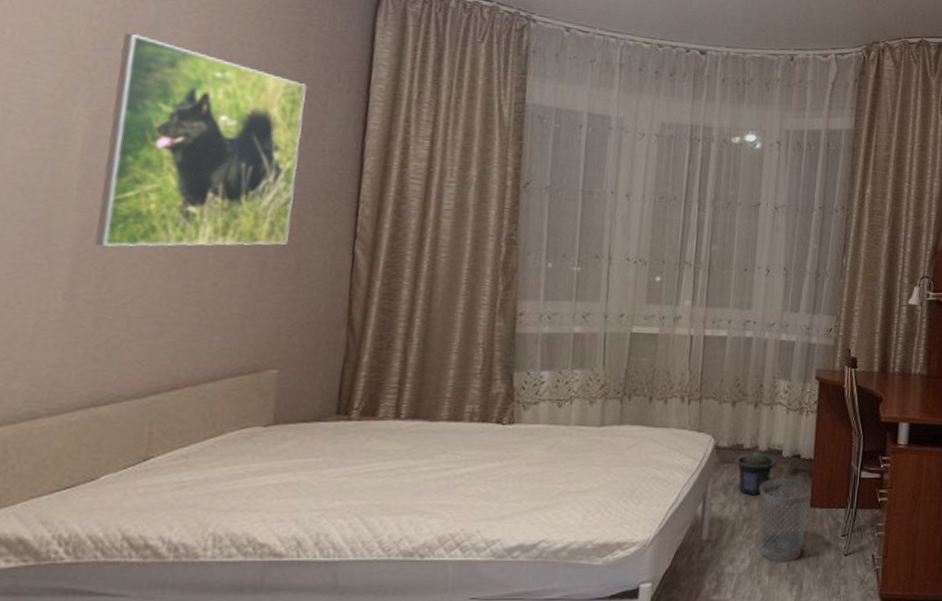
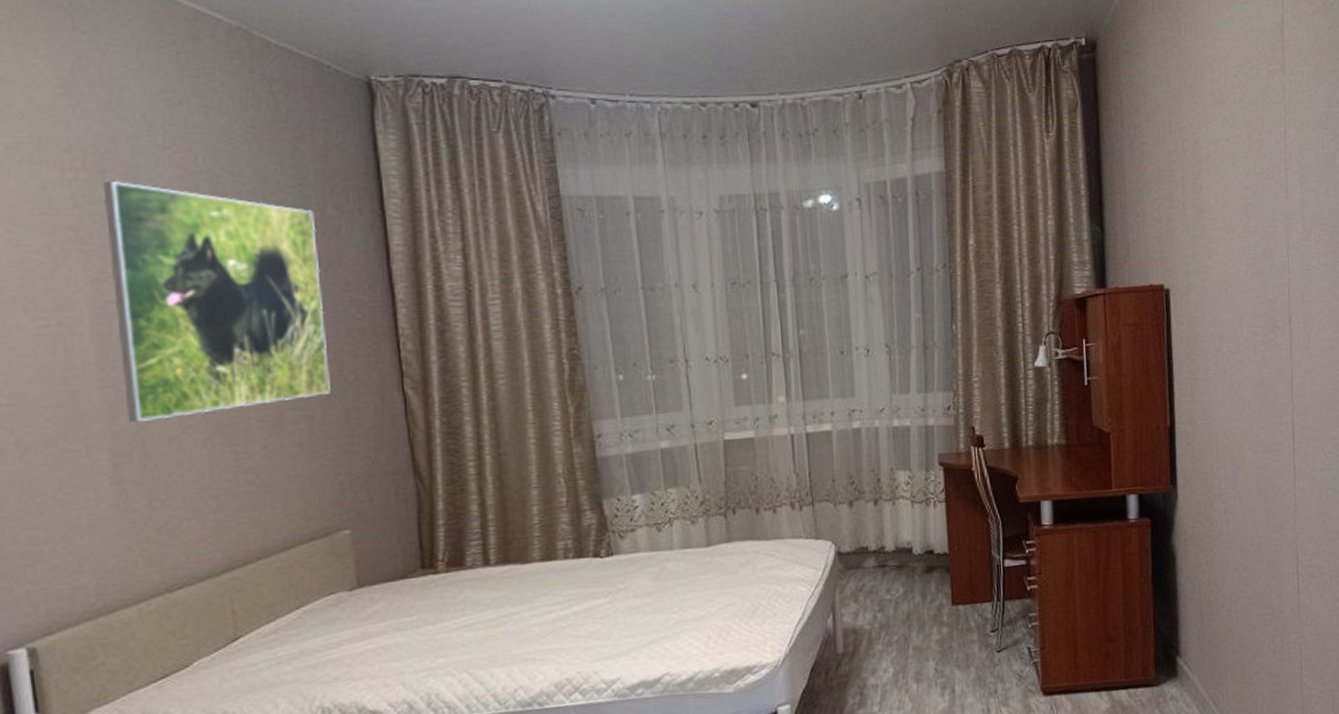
potted plant: present [736,446,775,496] -> none [862,547,906,601]
wastebasket: present [759,478,811,562] -> none [893,577,950,668]

